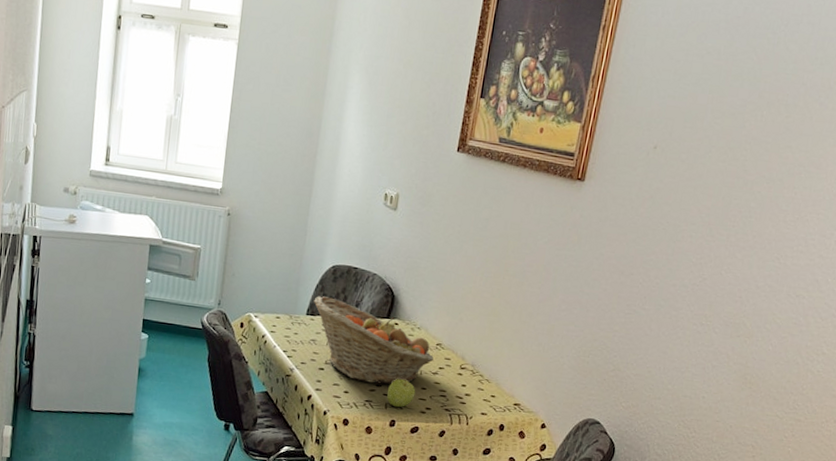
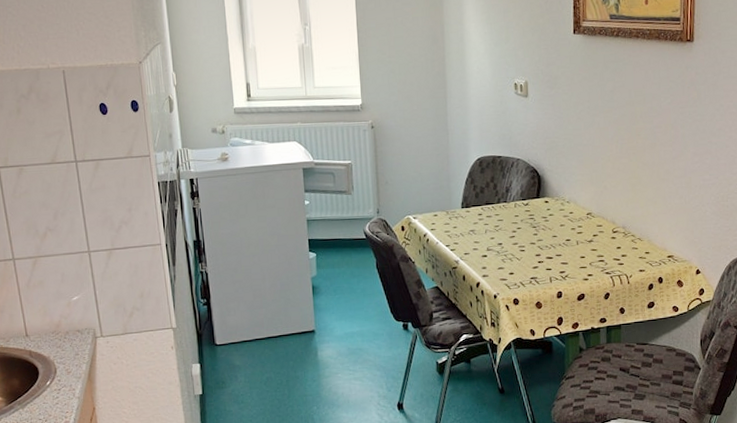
fruit basket: present [313,296,434,385] -> none [466,188,587,261]
apple: present [387,379,416,408] -> none [550,252,576,280]

